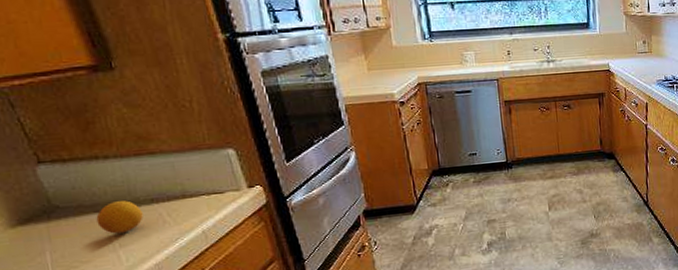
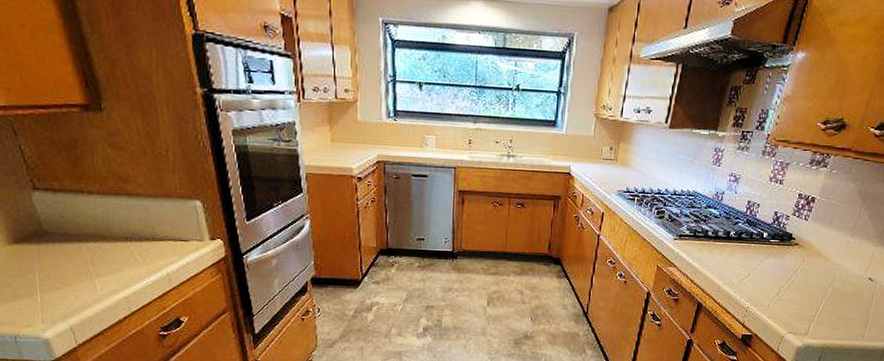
fruit: present [93,201,143,234] -> none [76,235,118,264]

